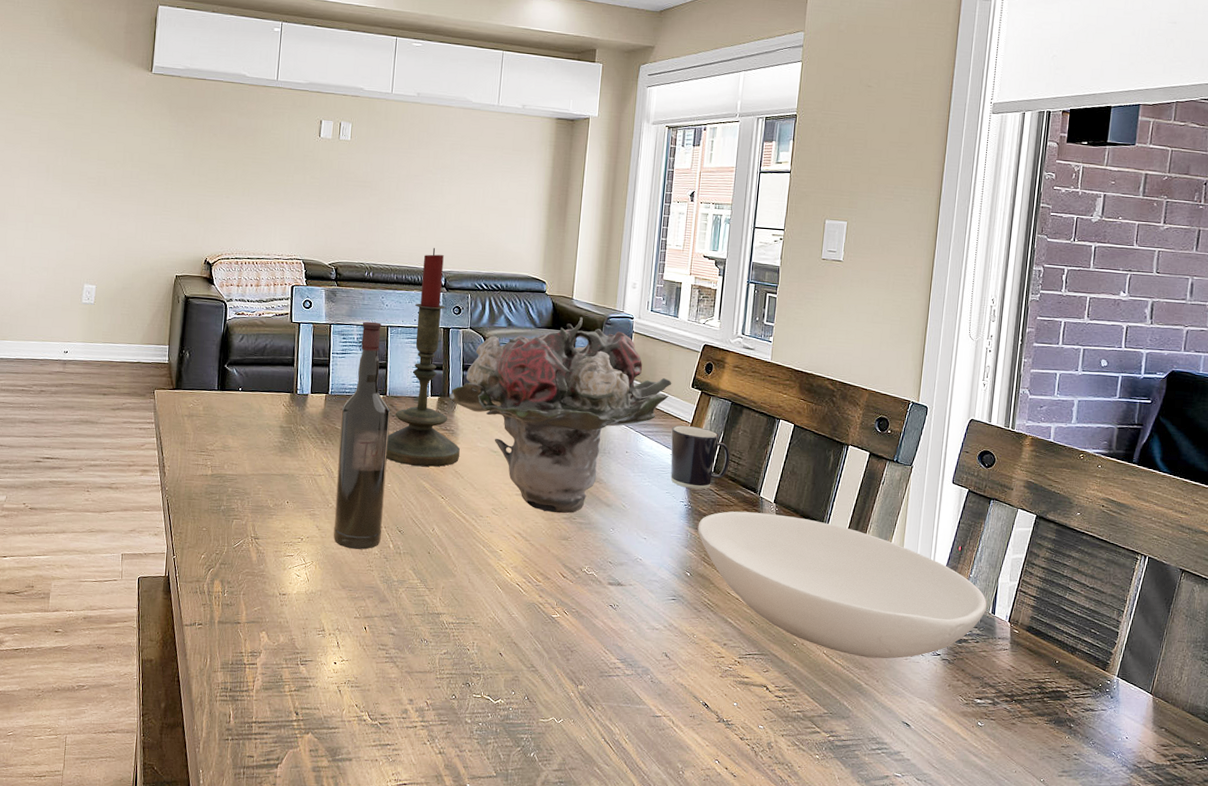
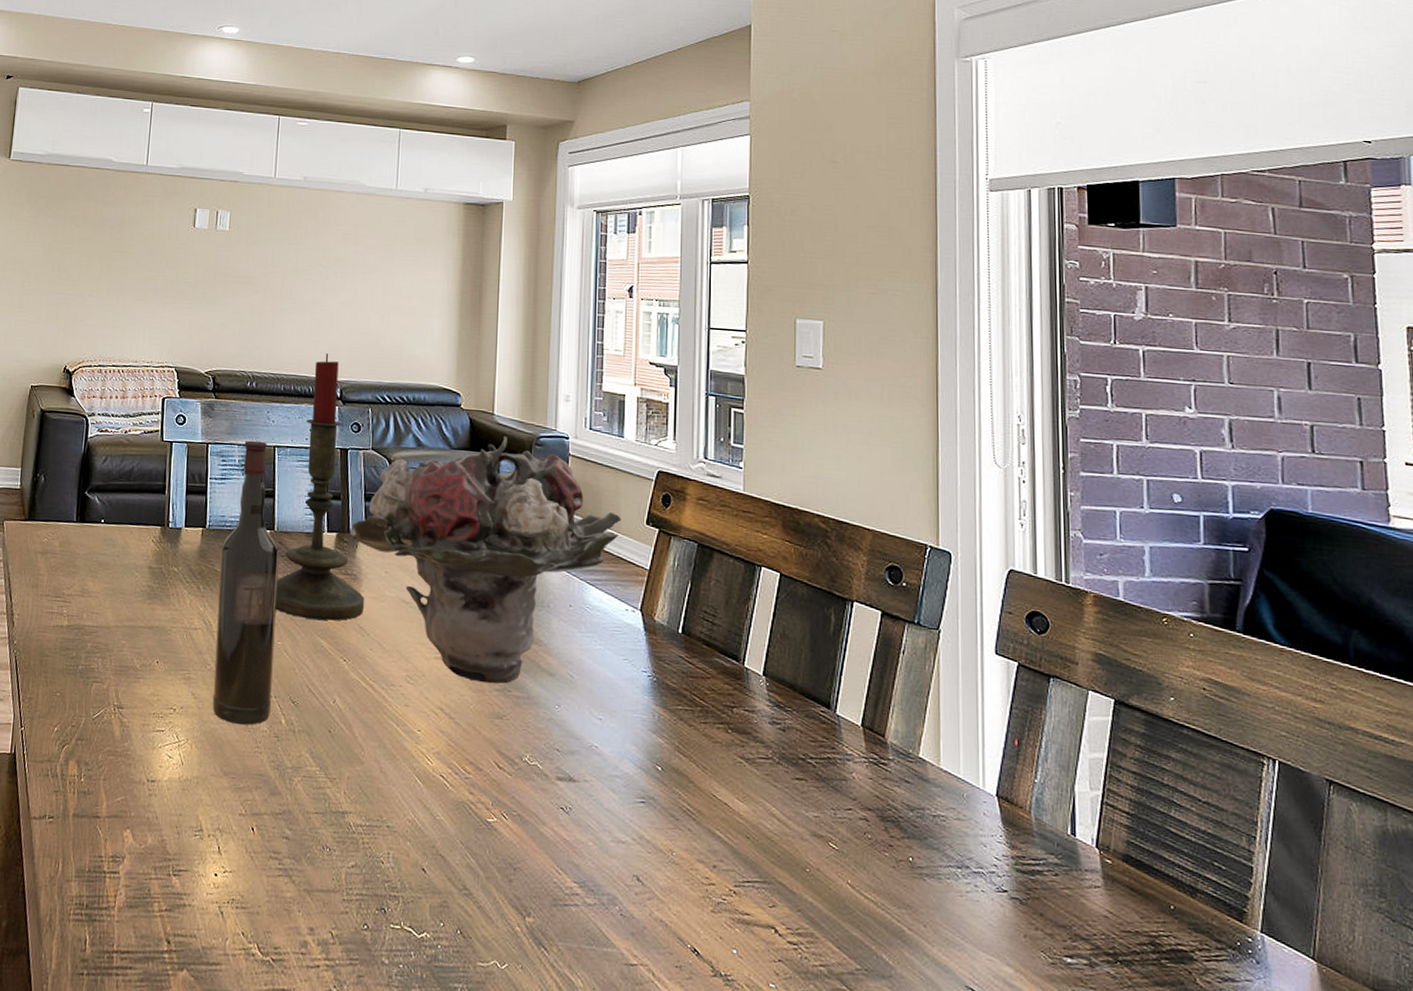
mug: present [670,425,730,490] -> none [624,572,701,657]
bowl: present [697,511,987,659] -> none [667,685,1064,895]

